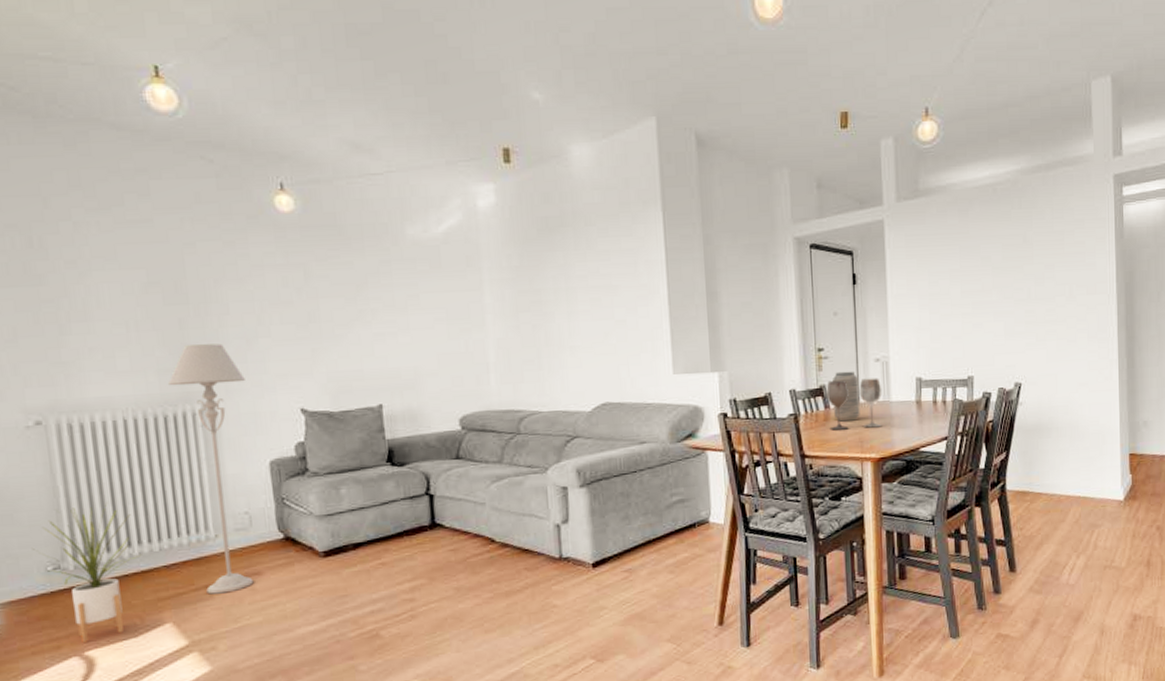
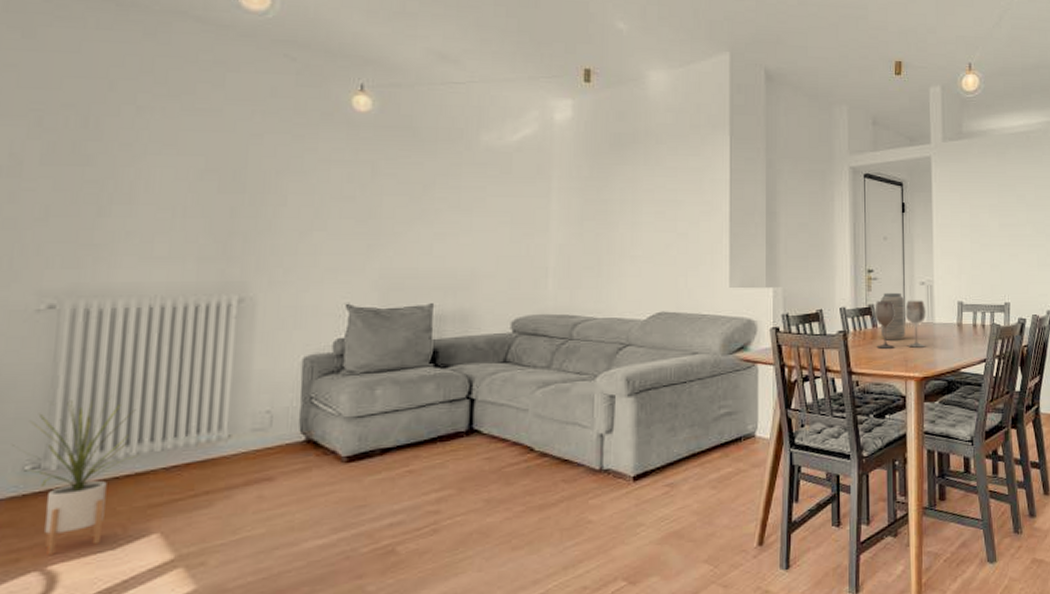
floor lamp: present [168,343,254,595] -> none [207,234,292,502]

